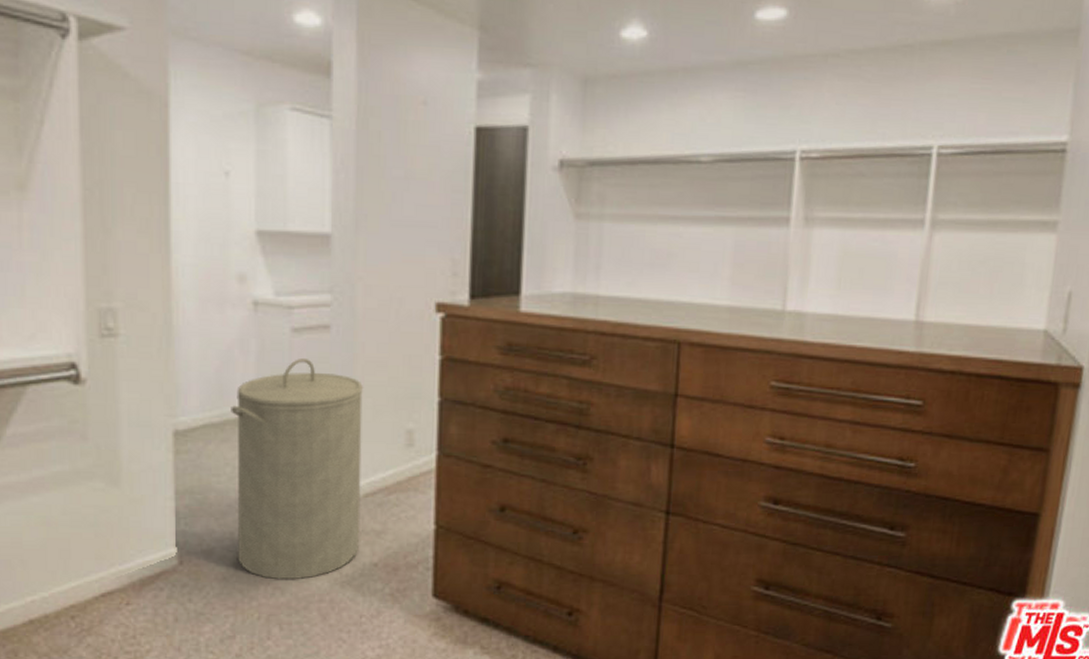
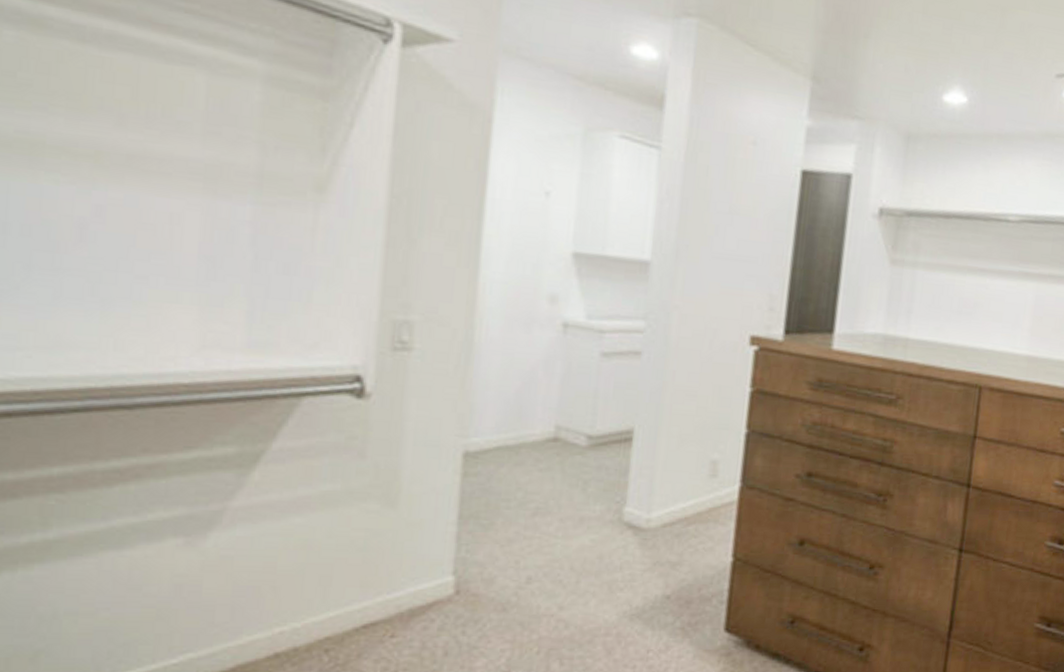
laundry hamper: present [231,357,364,580] -> none [521,382,671,612]

